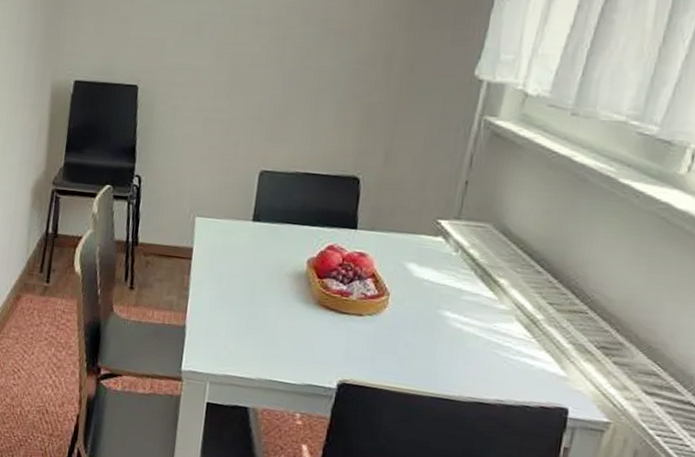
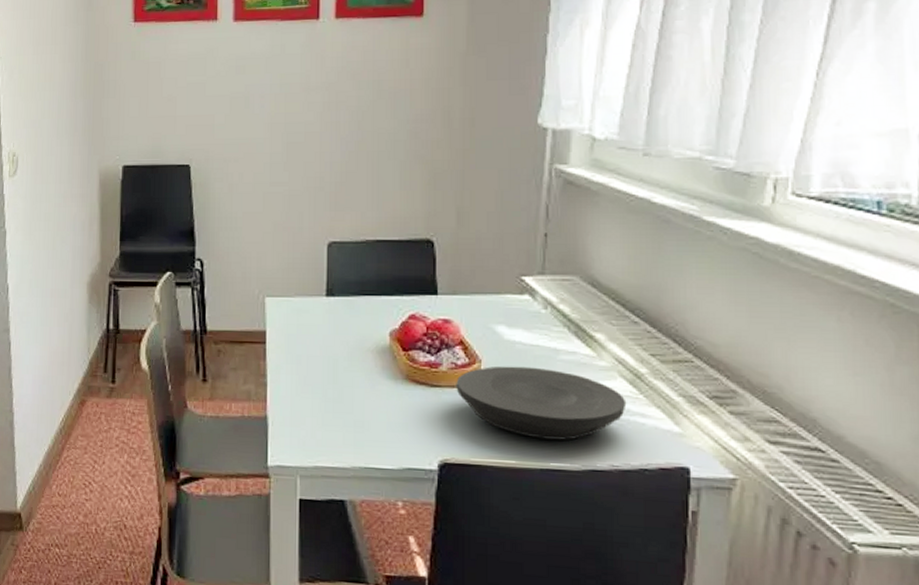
plate: none [362,300,520,374] -> present [456,366,627,440]

